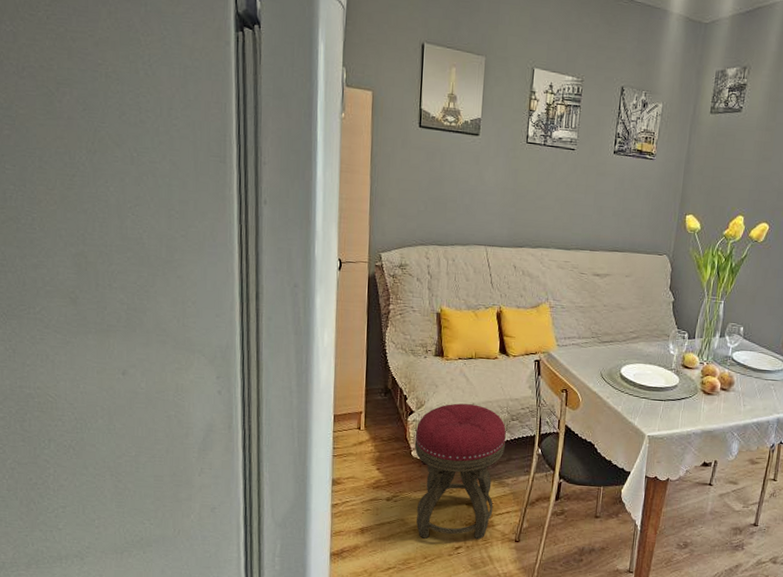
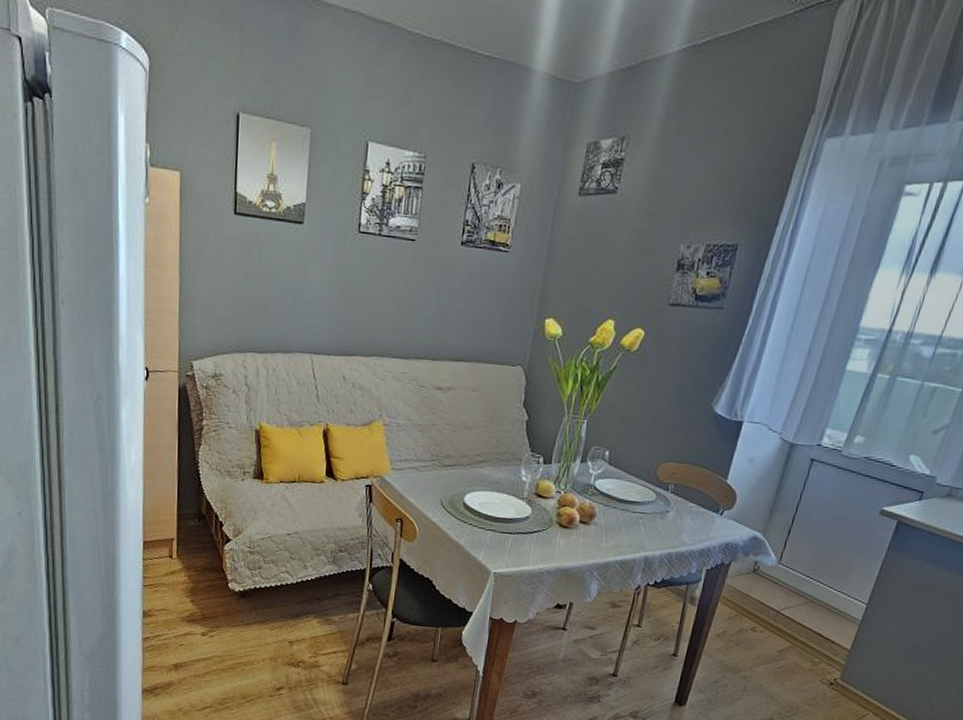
stool: present [414,403,506,540] -> none [231,531,333,681]

